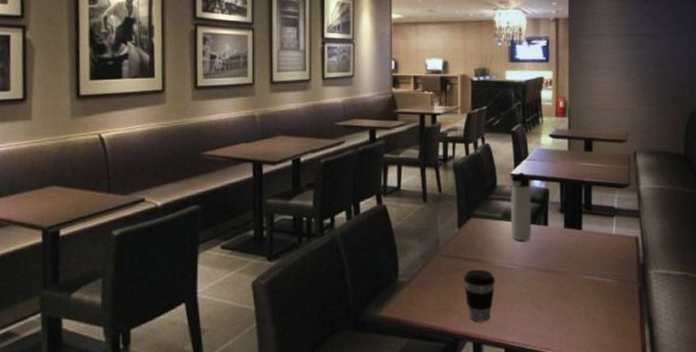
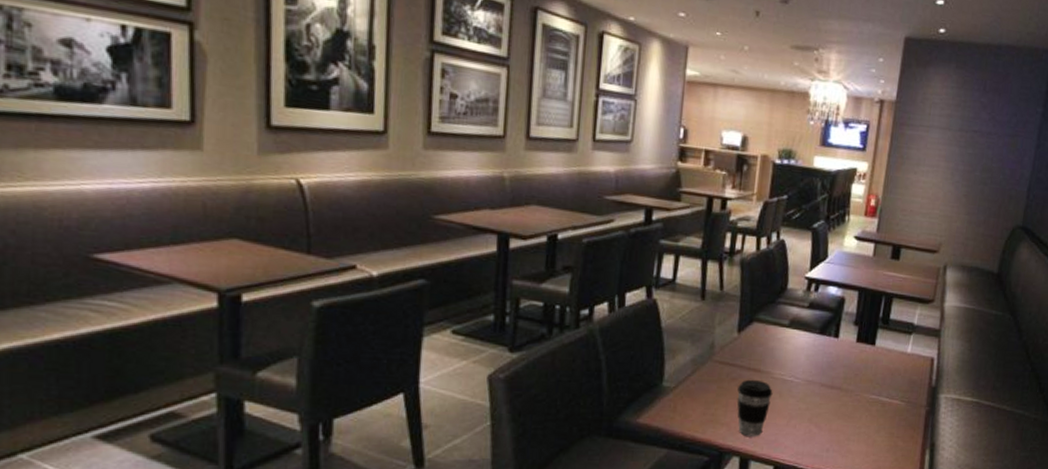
thermos bottle: present [509,172,532,241] -> none [795,276,827,353]

